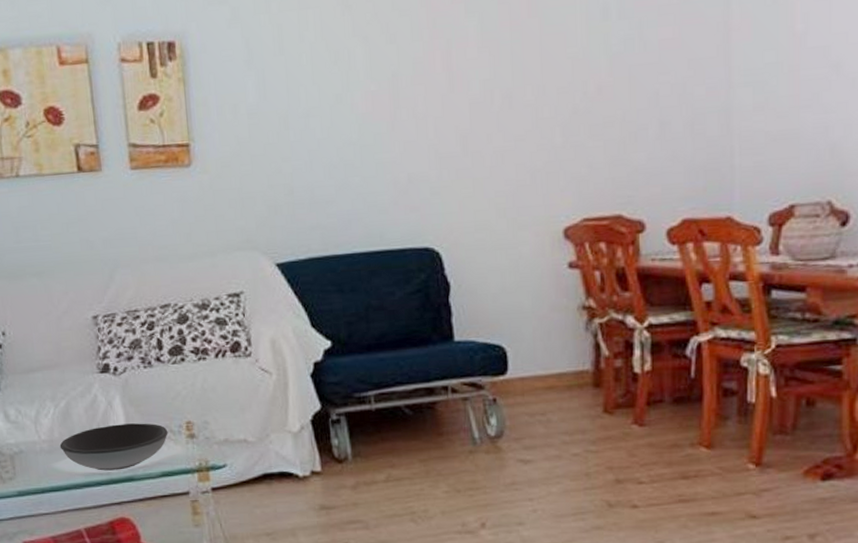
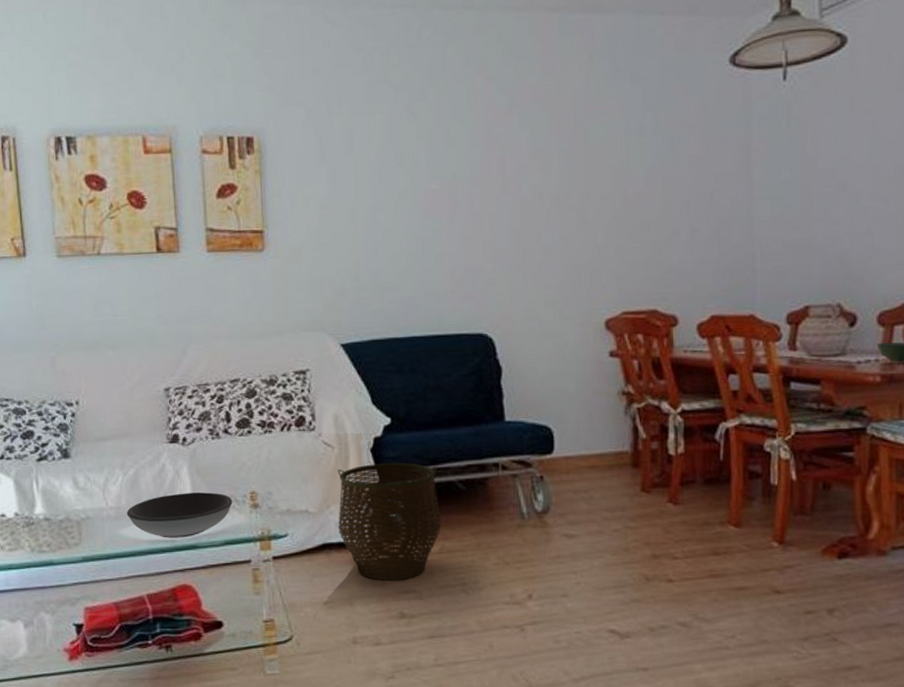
basket: none [276,388,388,511] -> present [337,463,442,581]

